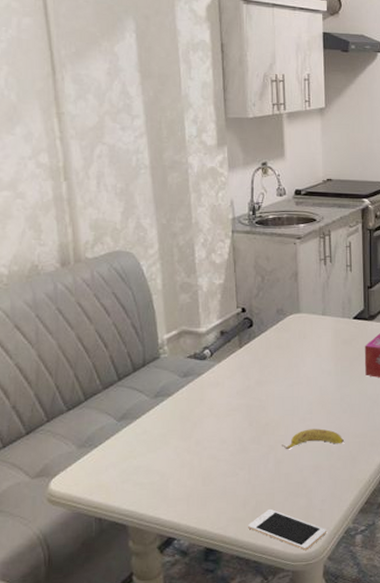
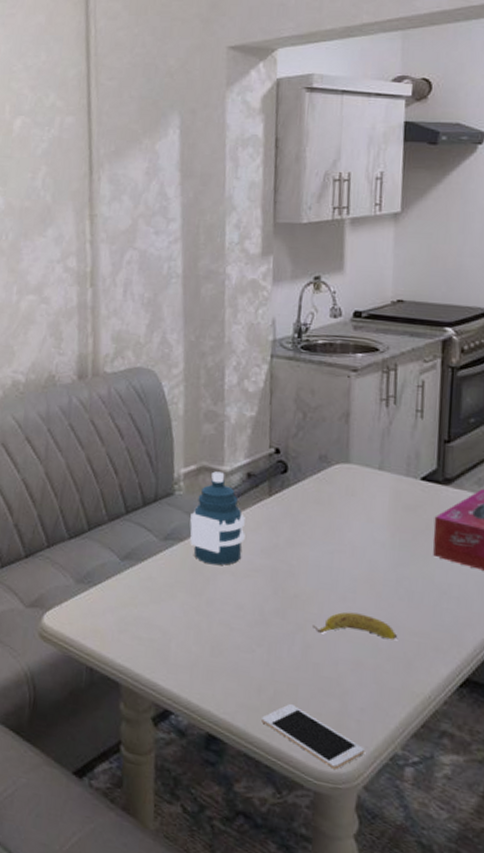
water bottle: none [176,333,223,411] -> present [190,471,245,565]

